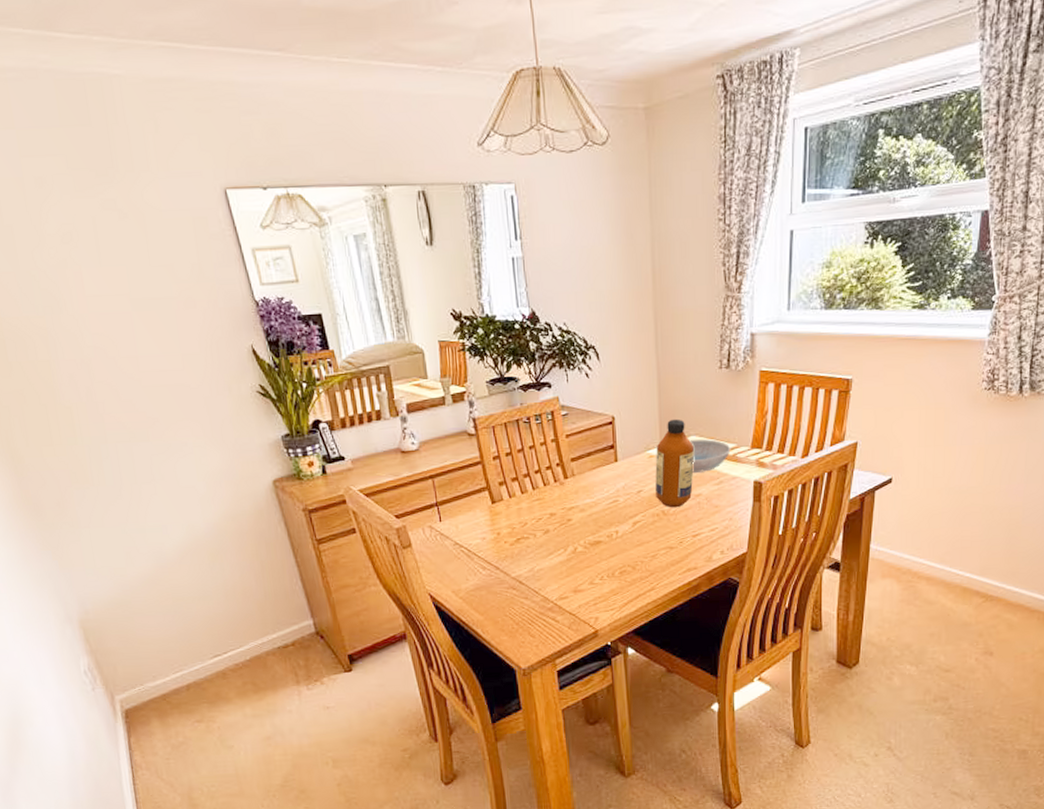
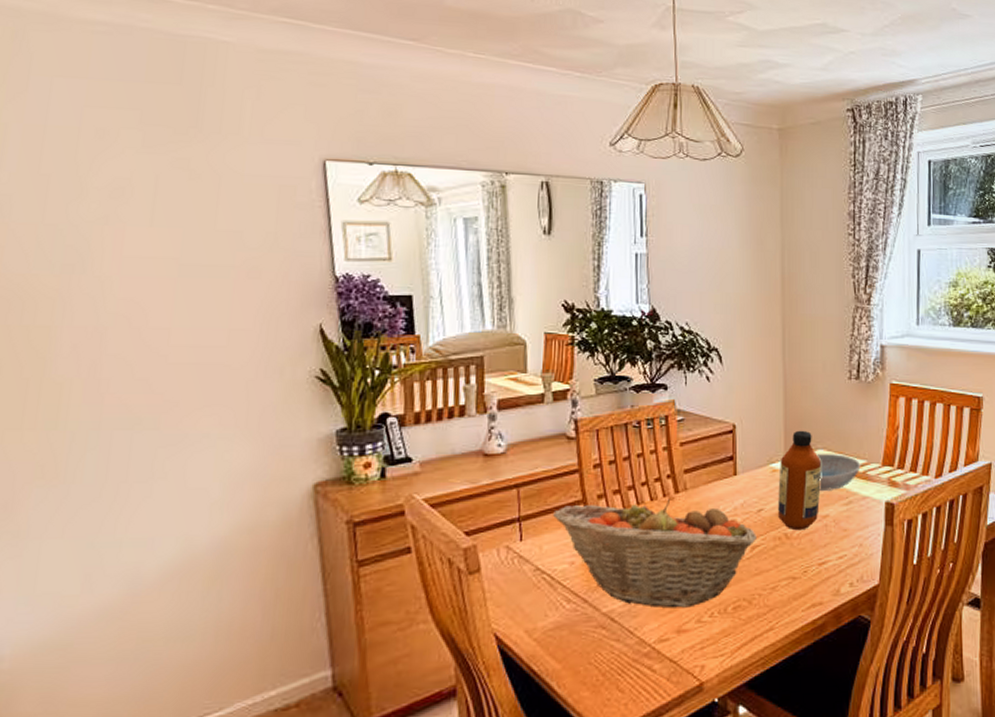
fruit basket: none [464,484,637,573] -> present [553,499,756,608]

